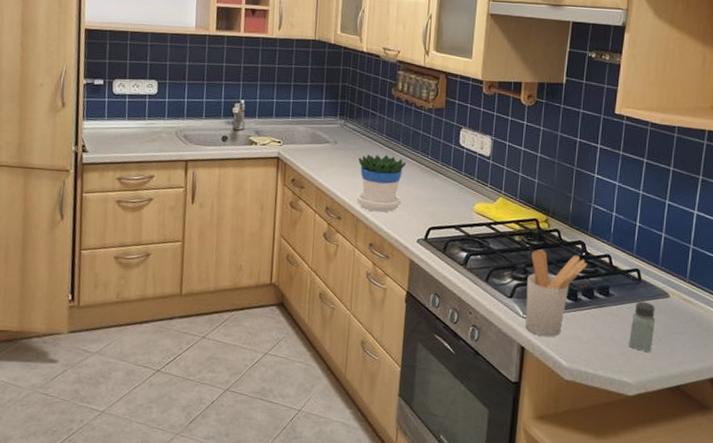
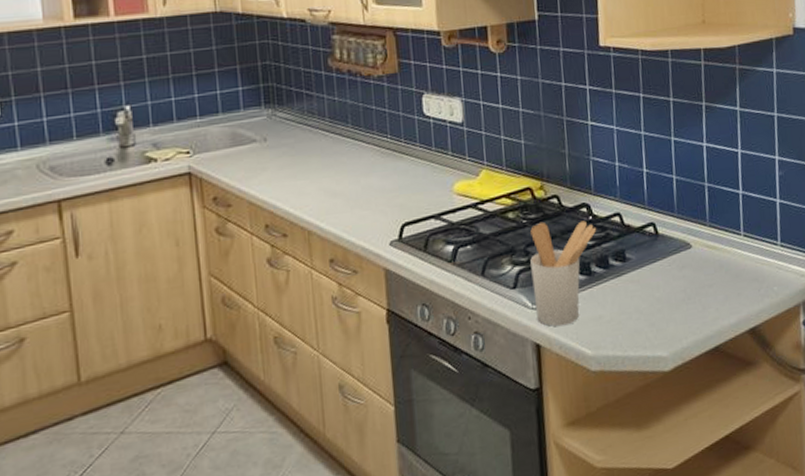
flowerpot: present [356,154,407,213] -> none [298,143,362,219]
saltshaker: present [629,301,656,352] -> none [655,258,683,317]

